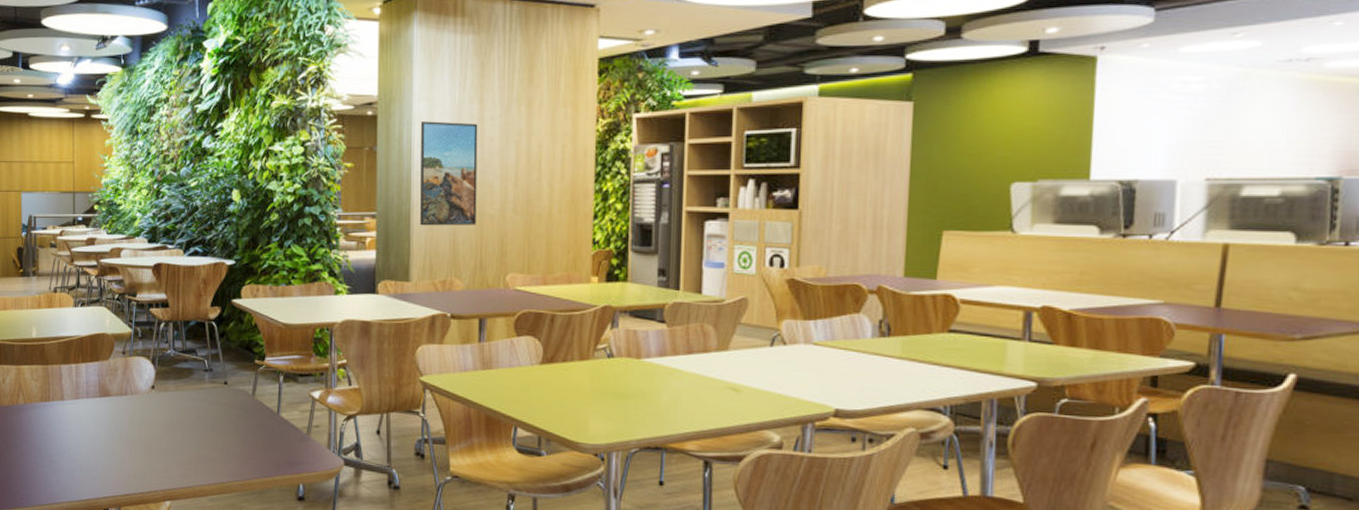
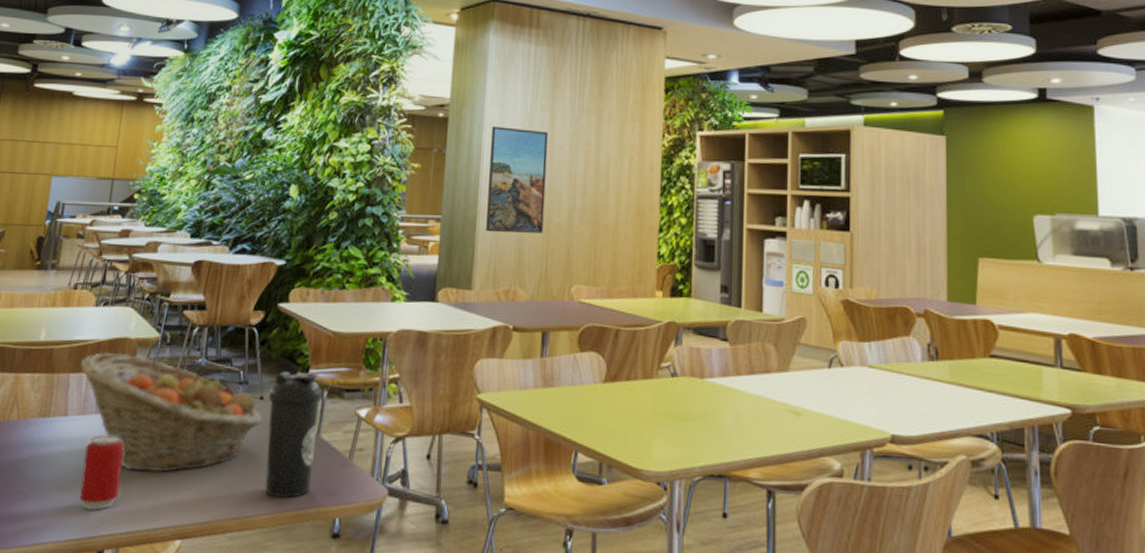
fruit basket: none [68,346,227,447] -> present [80,352,262,473]
beverage can: none [82,415,114,477] -> present [79,434,124,510]
water bottle: none [232,360,280,467] -> present [265,371,324,498]

